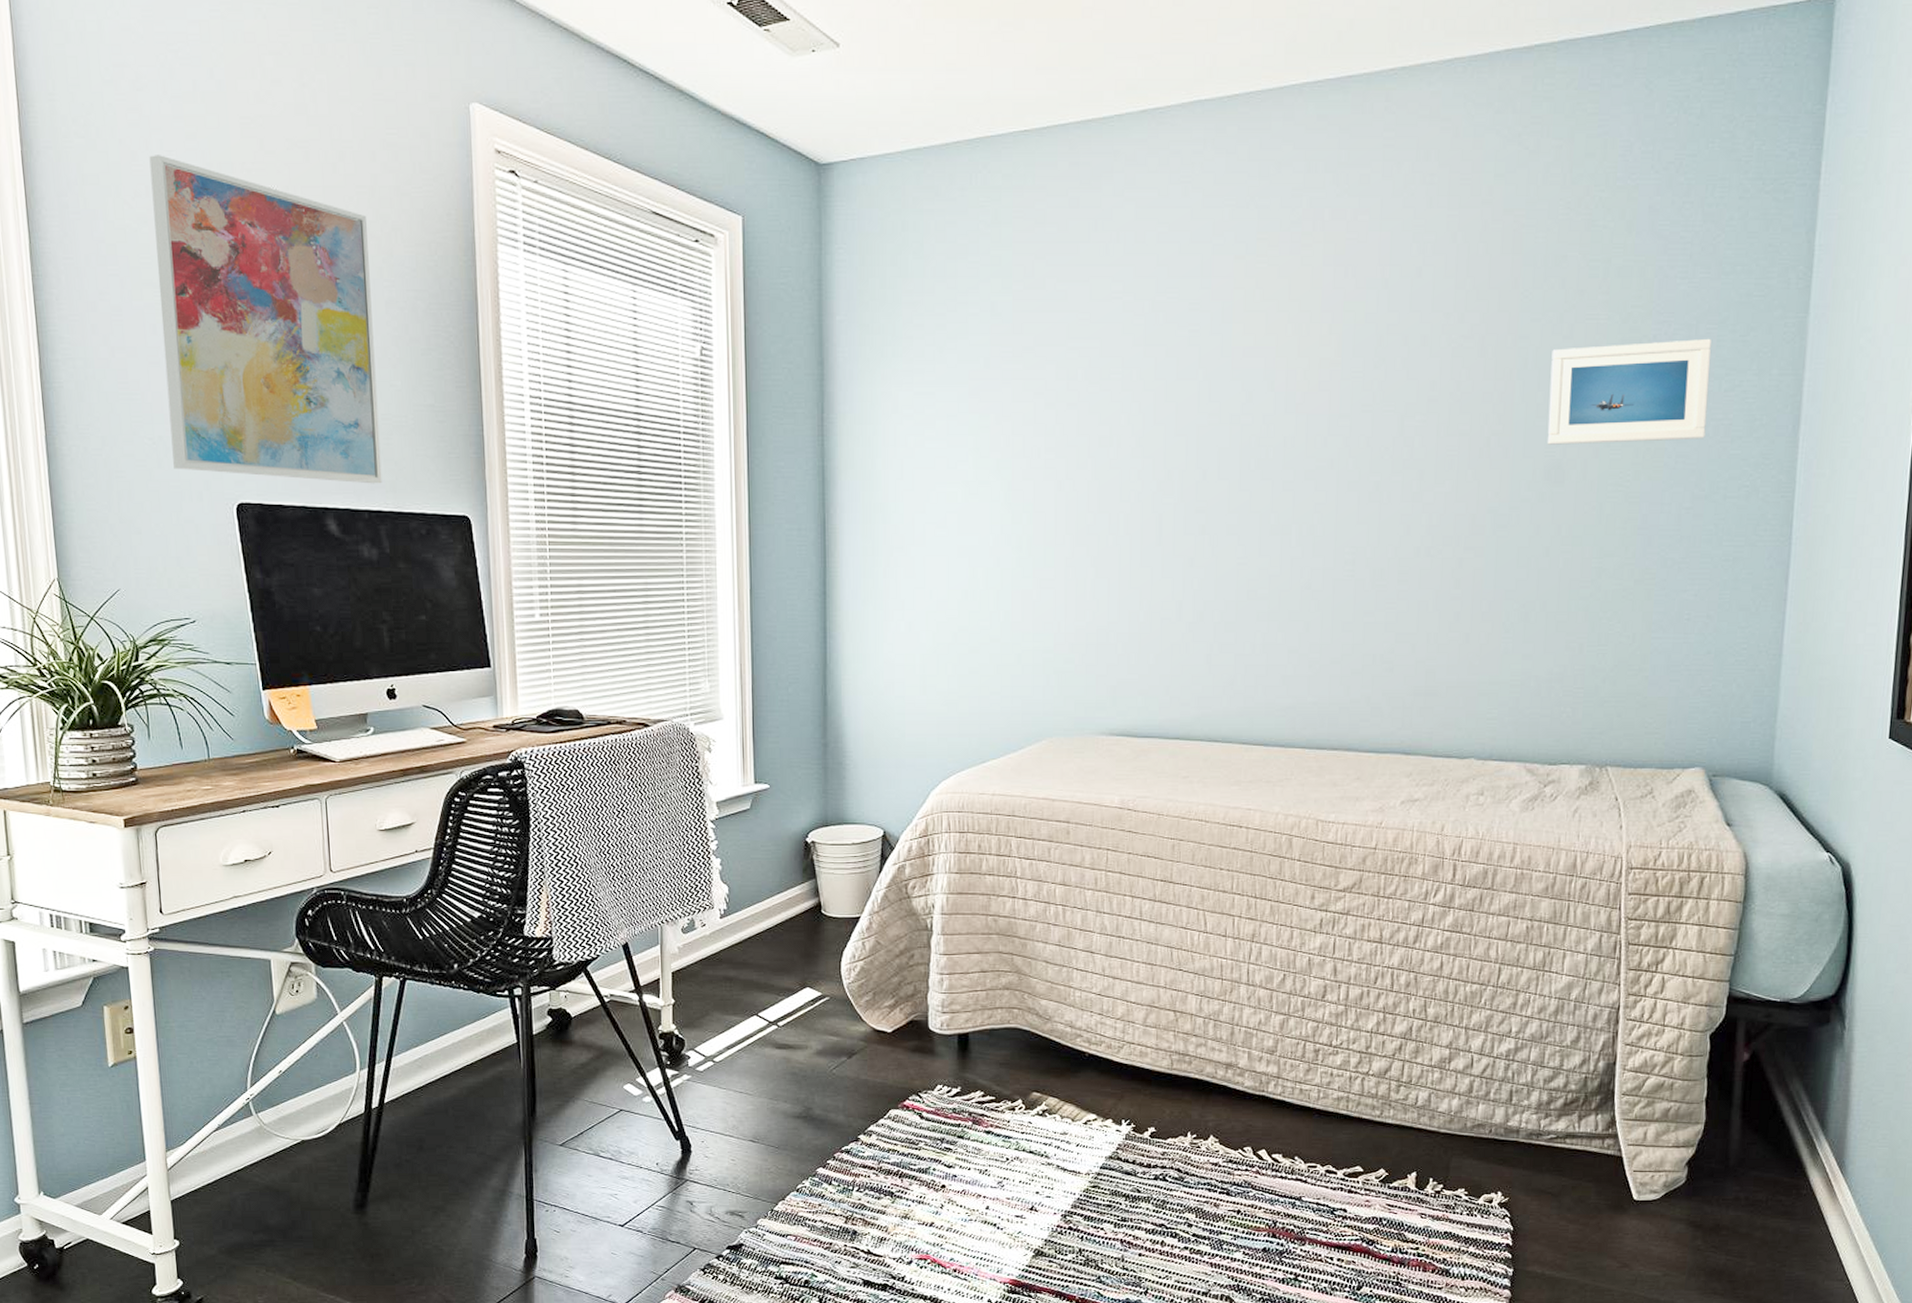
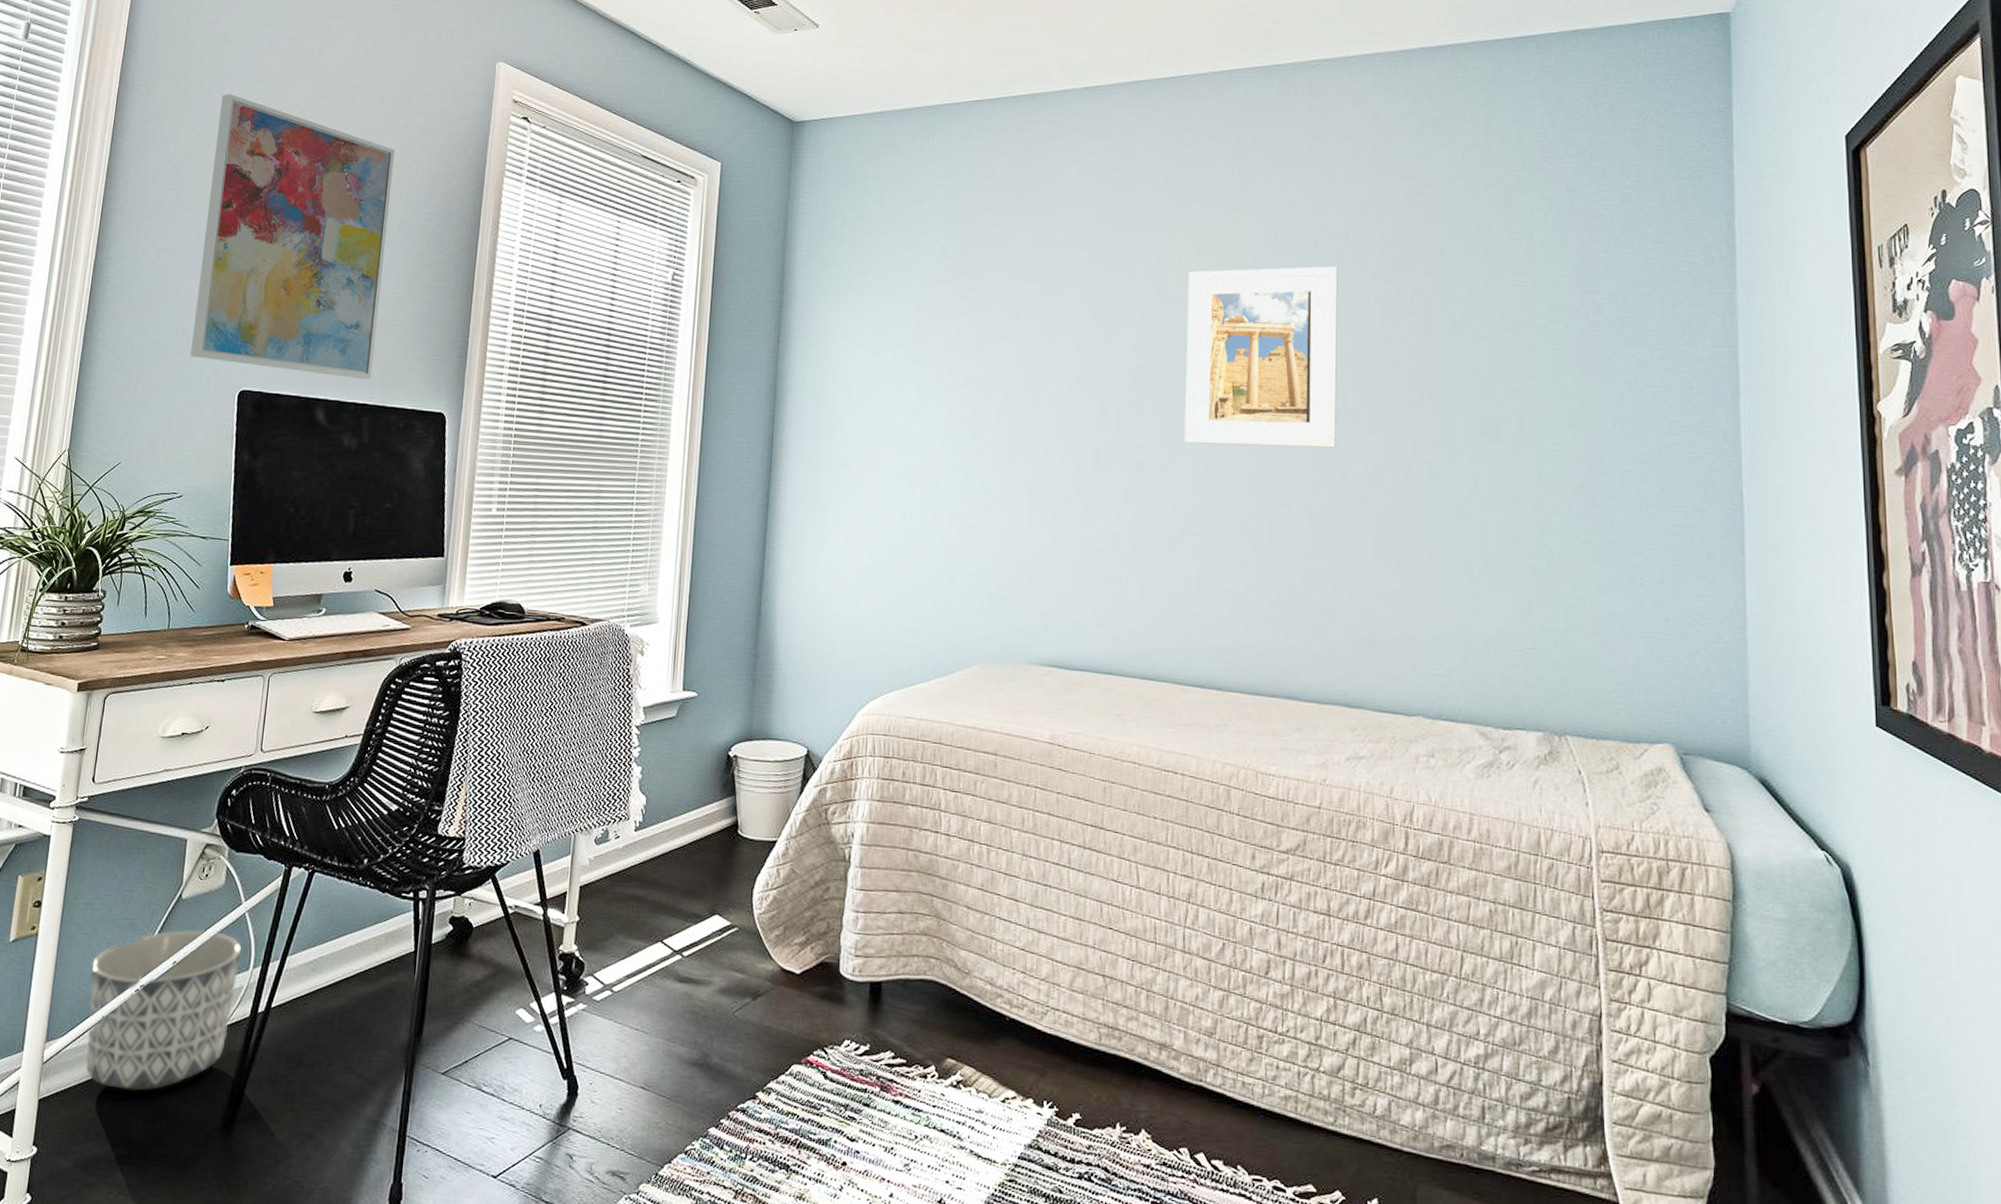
planter: none [197,1041,346,1185] -> present [86,929,242,1091]
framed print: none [1249,307,1409,505] -> present [1184,266,1338,448]
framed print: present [1547,338,1712,445] -> none [1480,308,1642,404]

